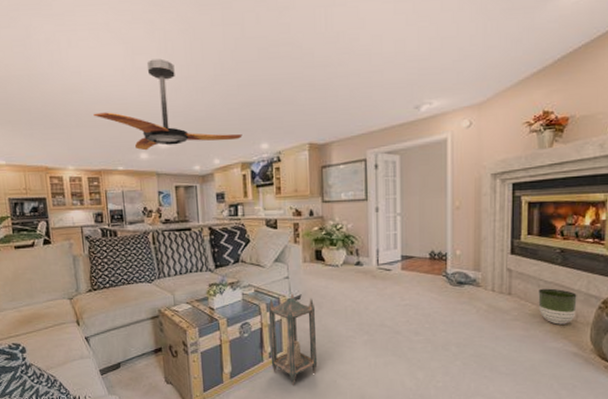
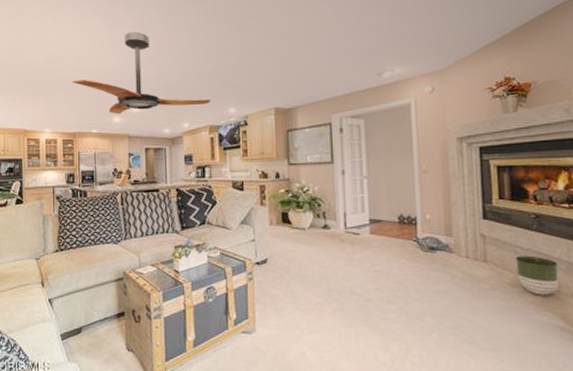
lantern: present [268,292,318,385] -> none [234,255,285,356]

